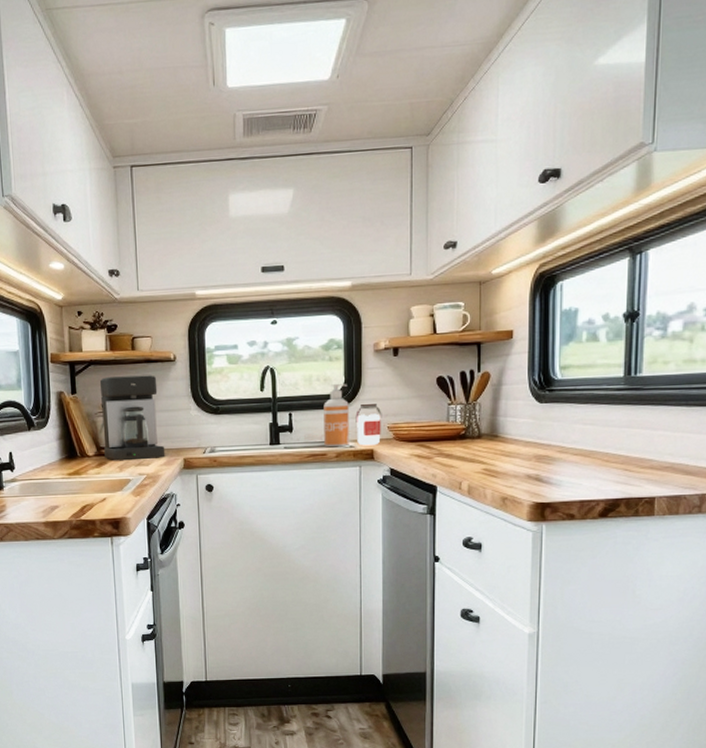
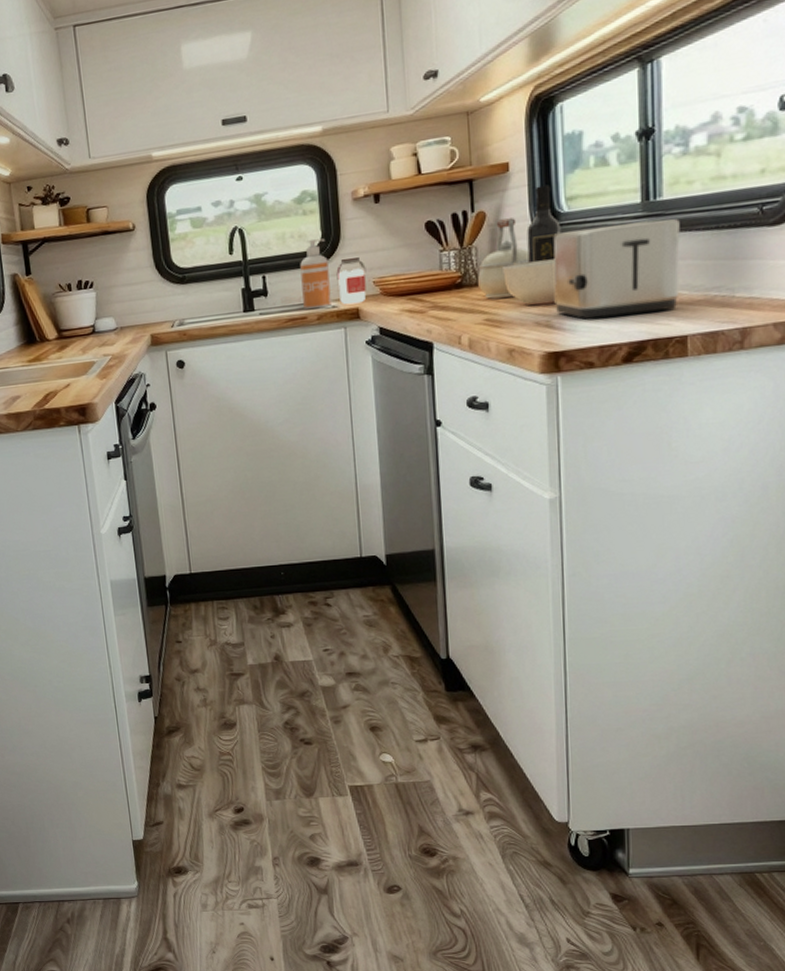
coffee maker: present [100,375,166,461] -> none [56,247,131,343]
kettle: none [478,380,526,452] -> present [477,218,530,299]
bowl: none [502,420,548,460] -> present [503,259,557,306]
wine bottle: none [524,353,554,422] -> present [527,184,561,264]
toaster: none [544,393,655,476] -> present [553,219,680,319]

